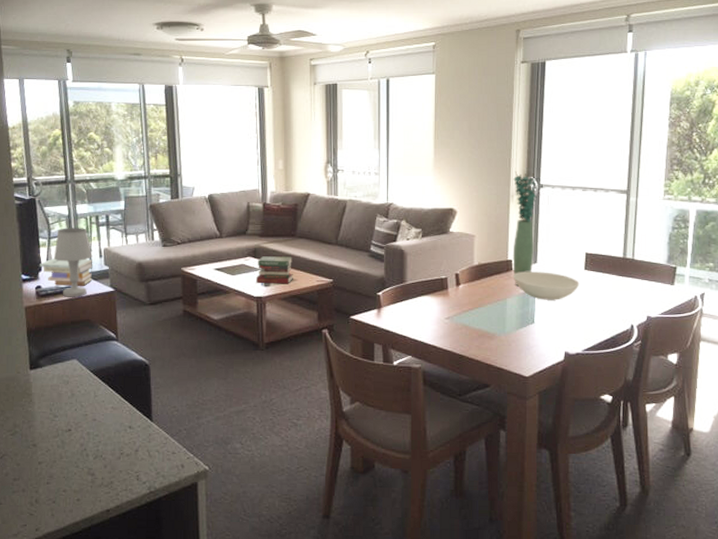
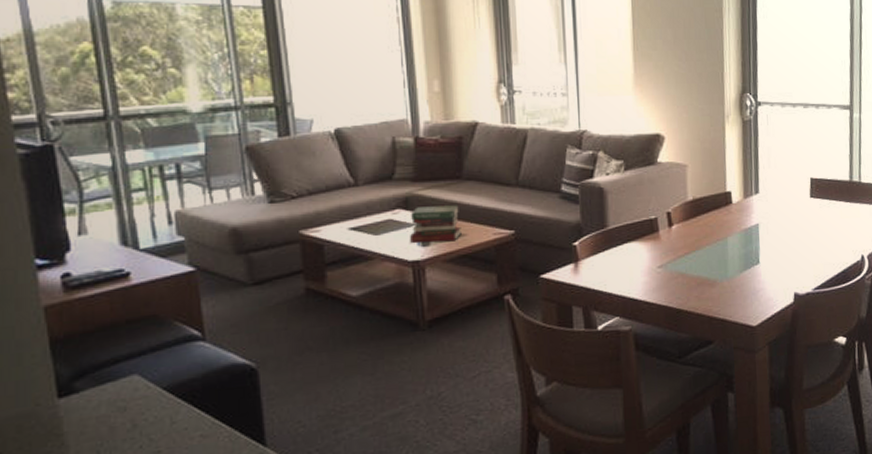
books: present [40,258,93,286] -> none [66,227,159,270]
table lamp: present [53,228,93,297] -> none [90,184,156,286]
vase: present [512,171,537,287] -> none [727,87,755,222]
bowl: present [513,271,580,300] -> none [732,203,806,236]

